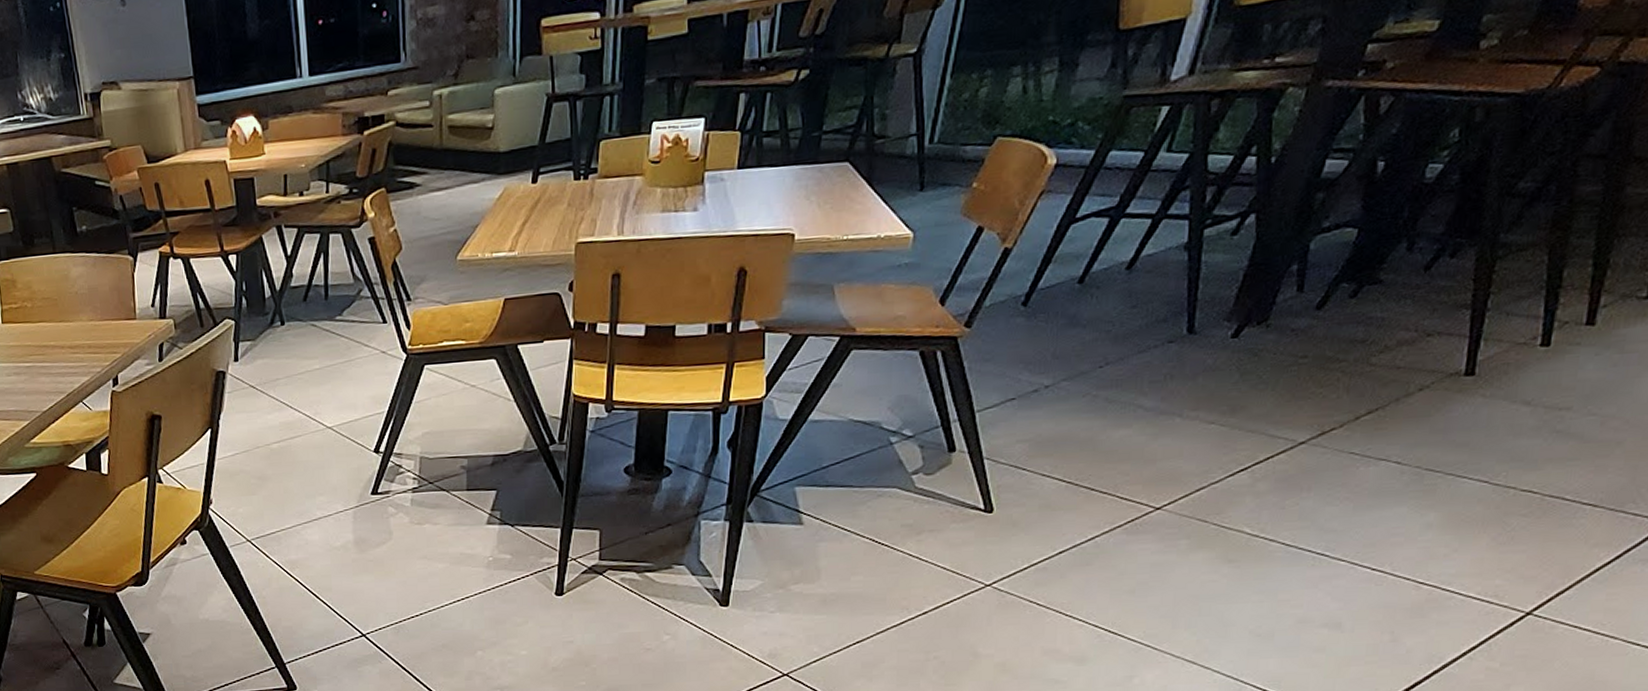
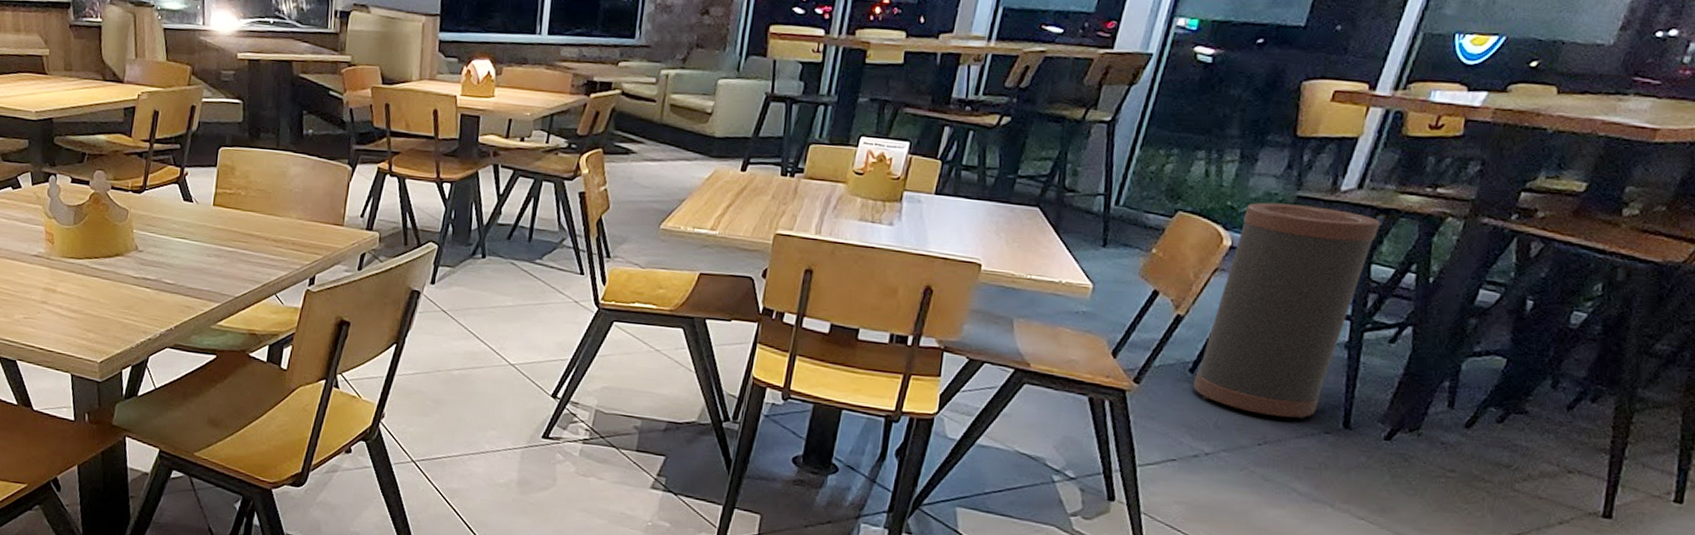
trash can: none [1026,102,1216,336] -> present [1192,202,1381,420]

